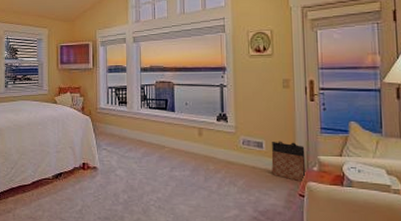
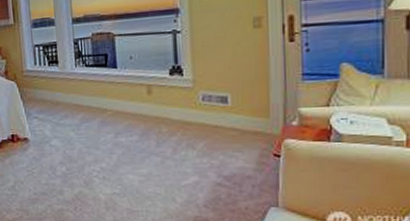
bag: present [271,141,306,182] -> none [238,93,283,140]

